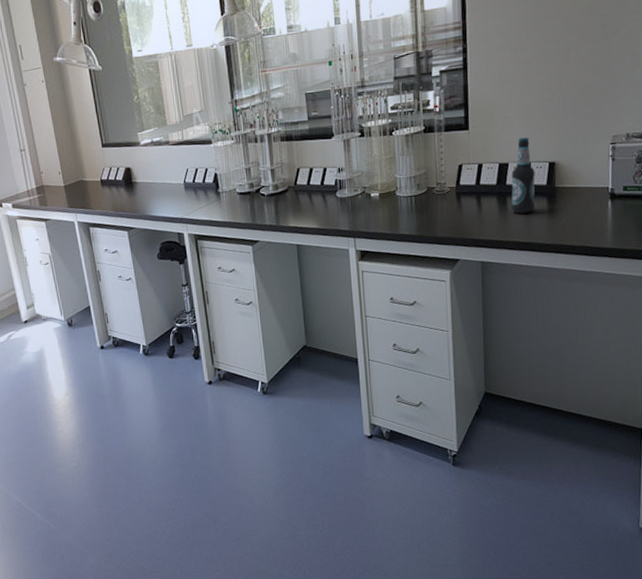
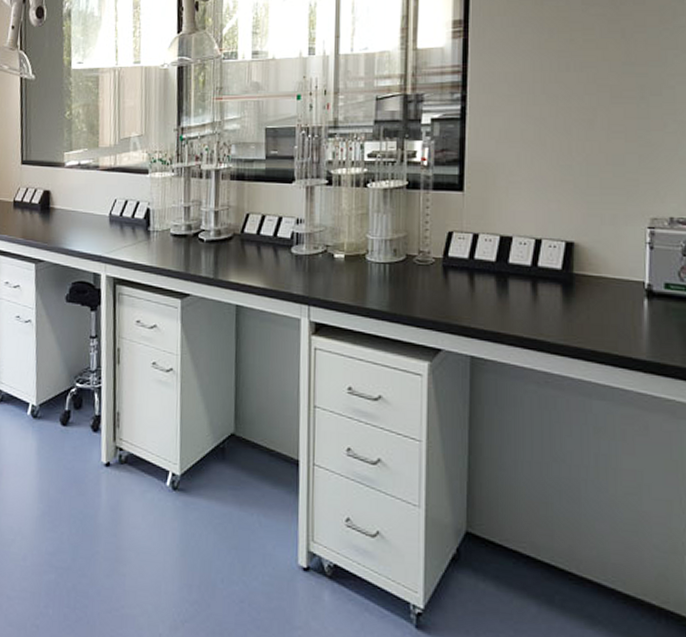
bottle: present [511,137,535,214] -> none [513,208,547,302]

